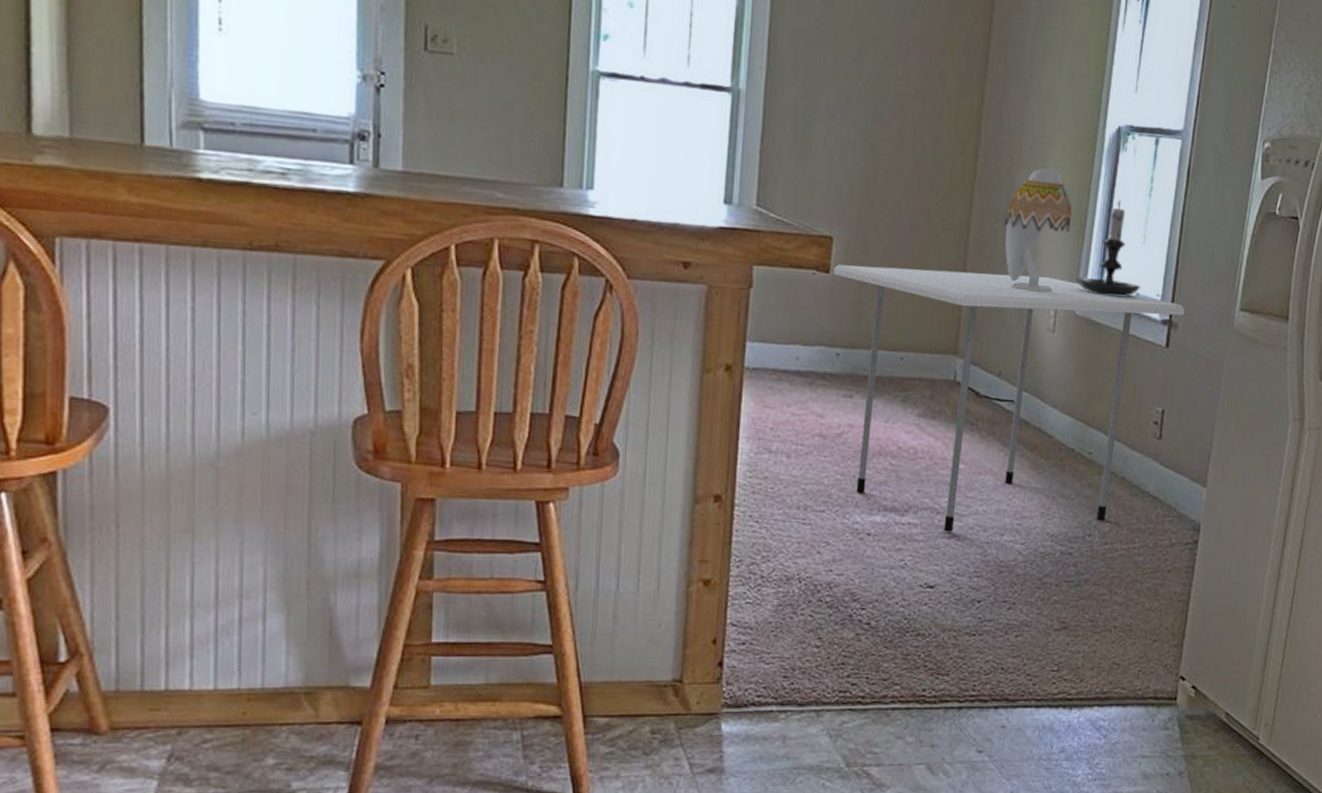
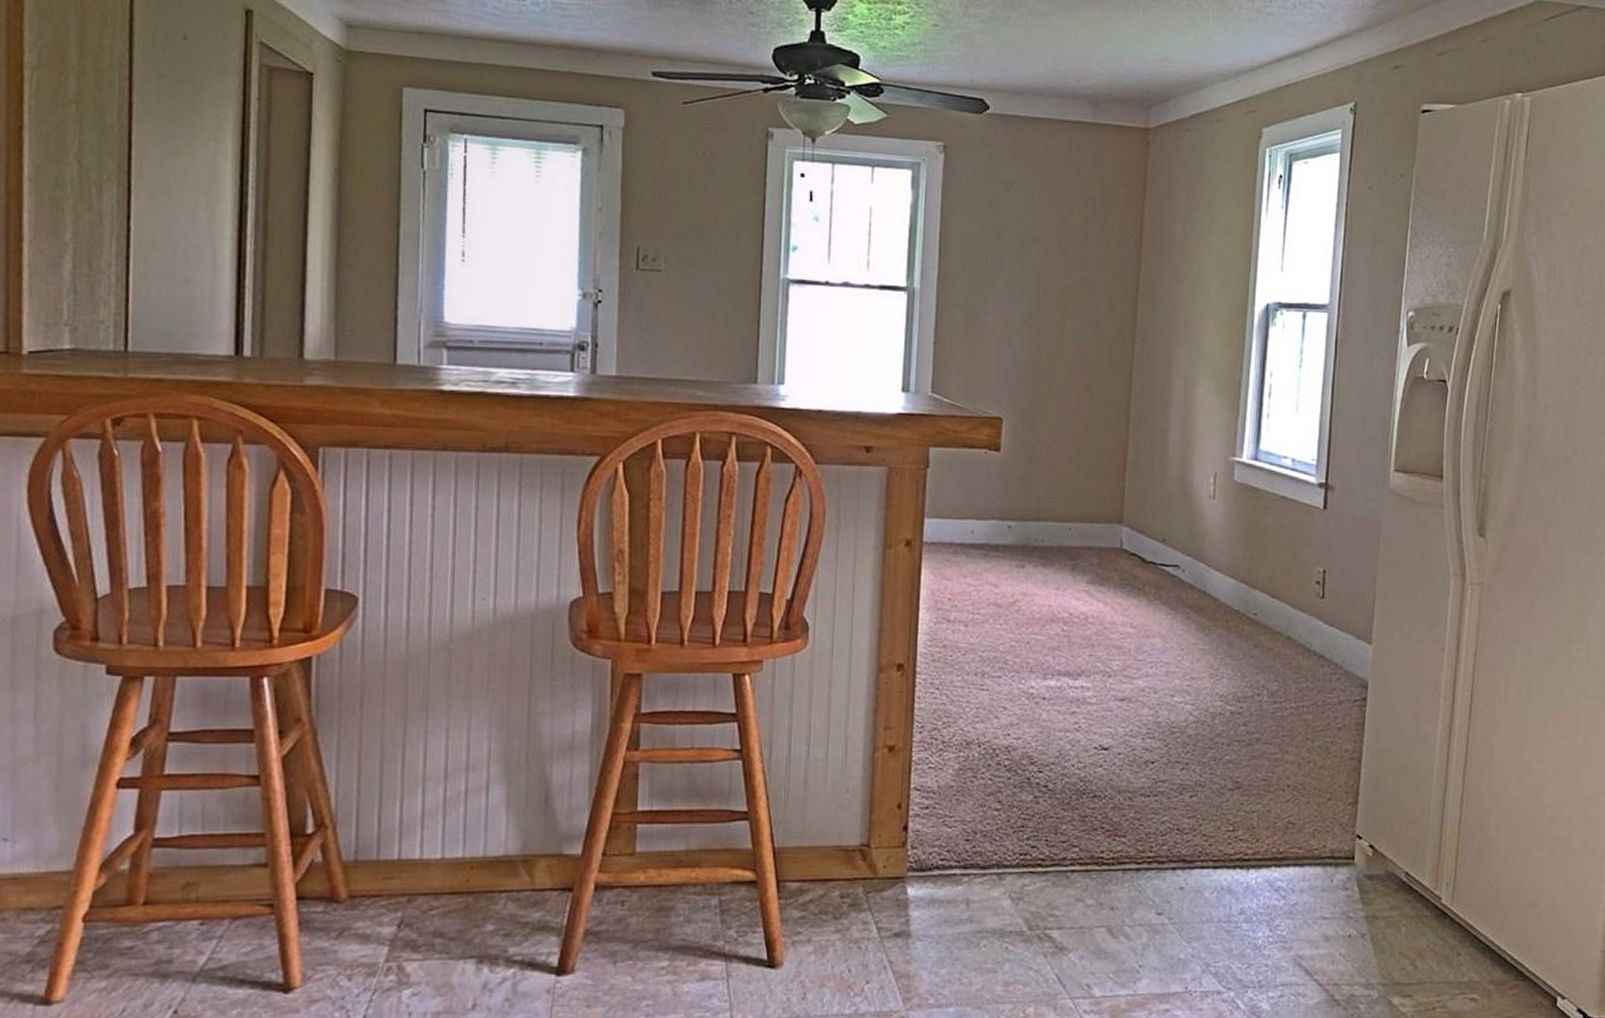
dining table: present [834,265,1185,532] -> none [1004,443,1341,694]
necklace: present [1004,168,1073,294] -> none [1162,345,1227,463]
candle holder: present [1075,202,1140,297] -> none [1232,373,1296,463]

